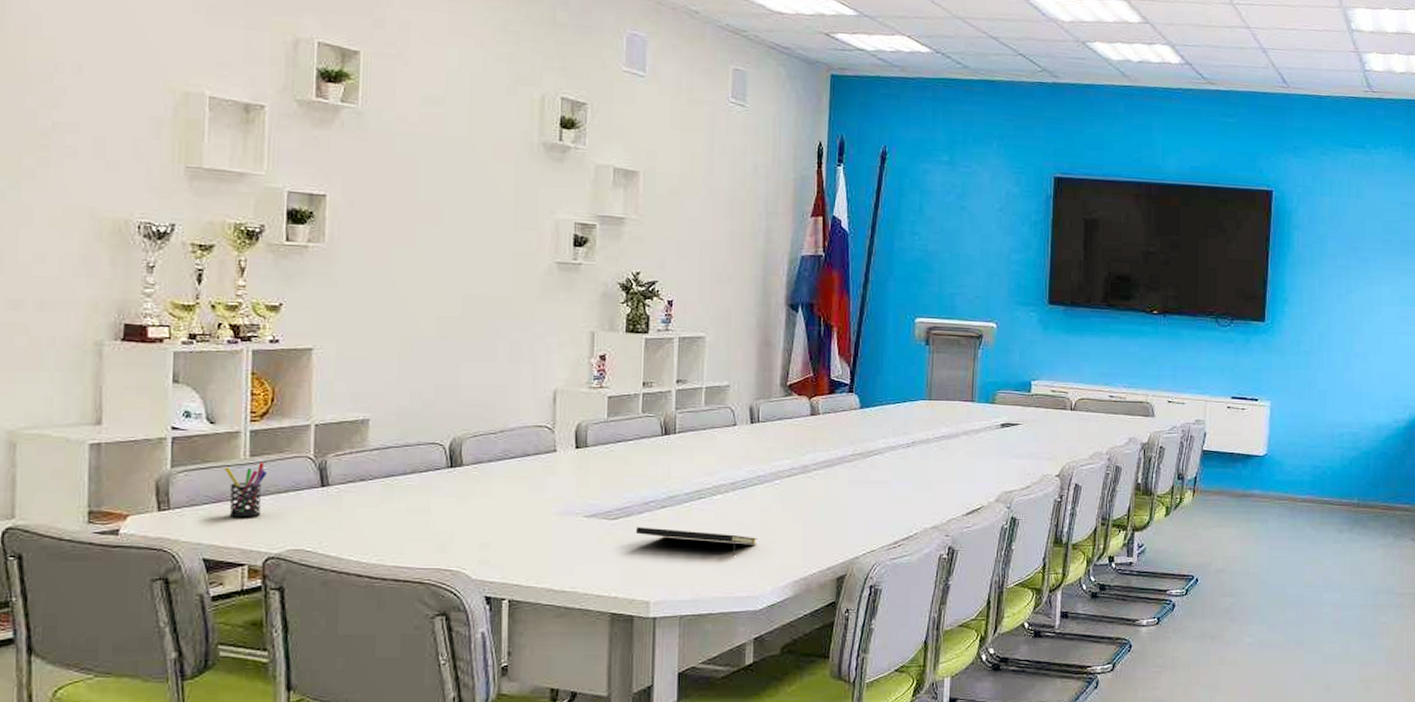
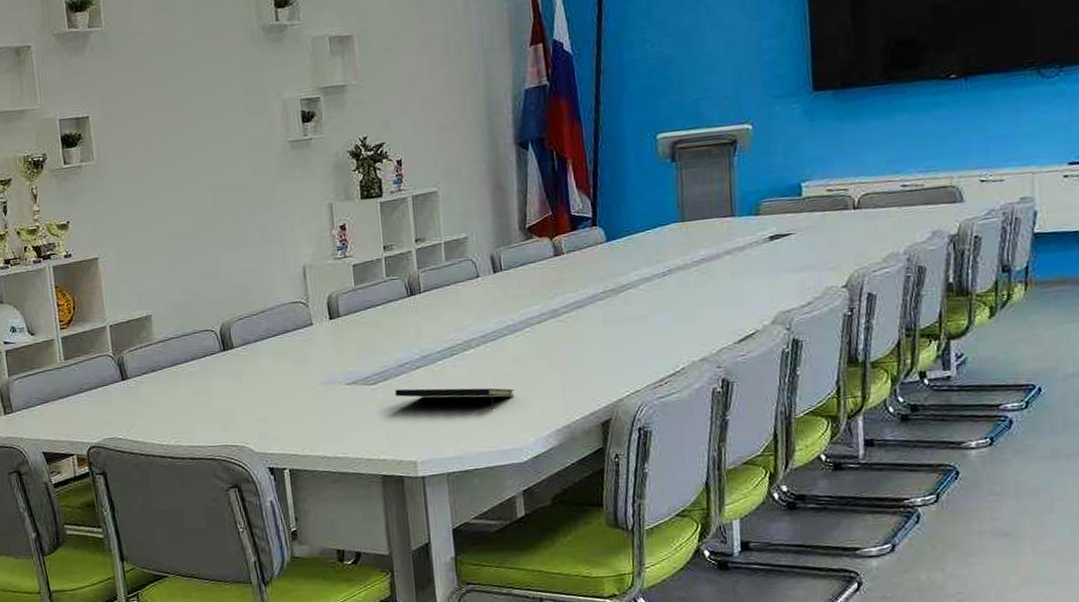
pen holder: present [224,463,268,518] -> none [46,365,80,415]

